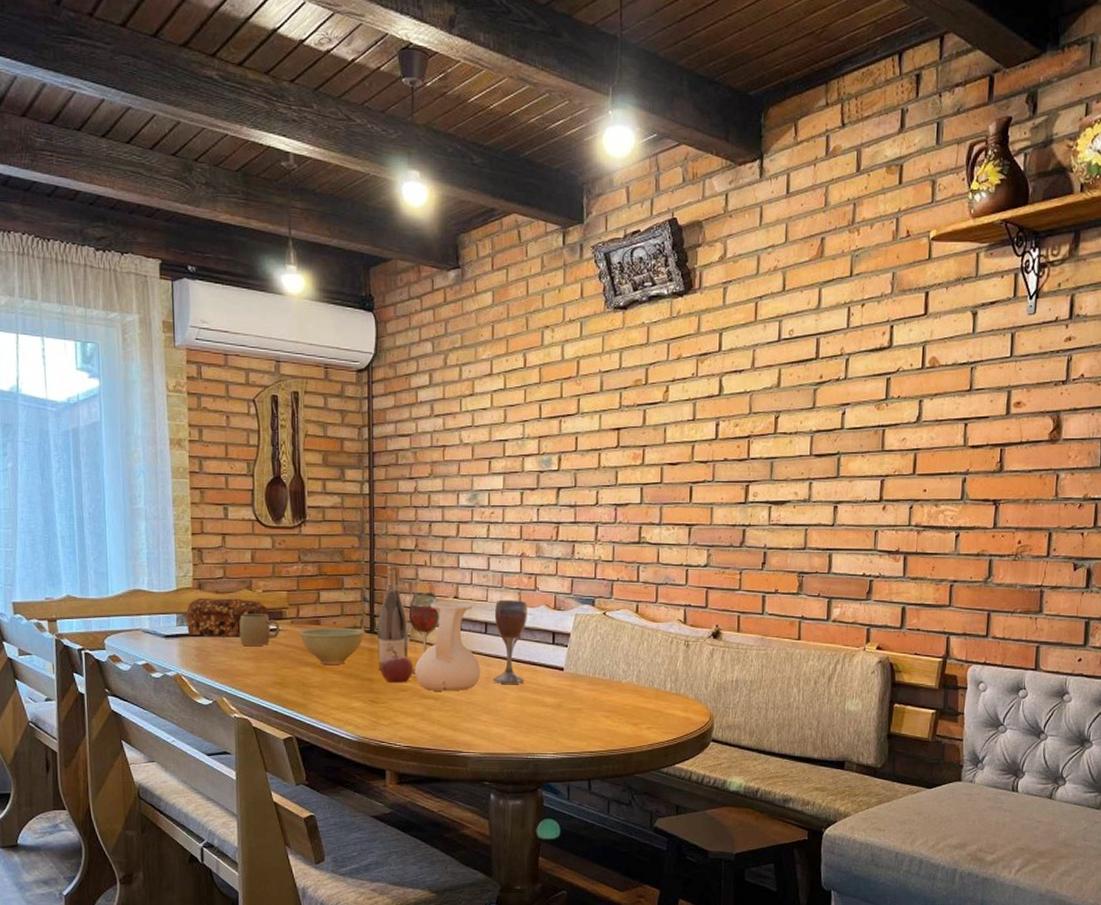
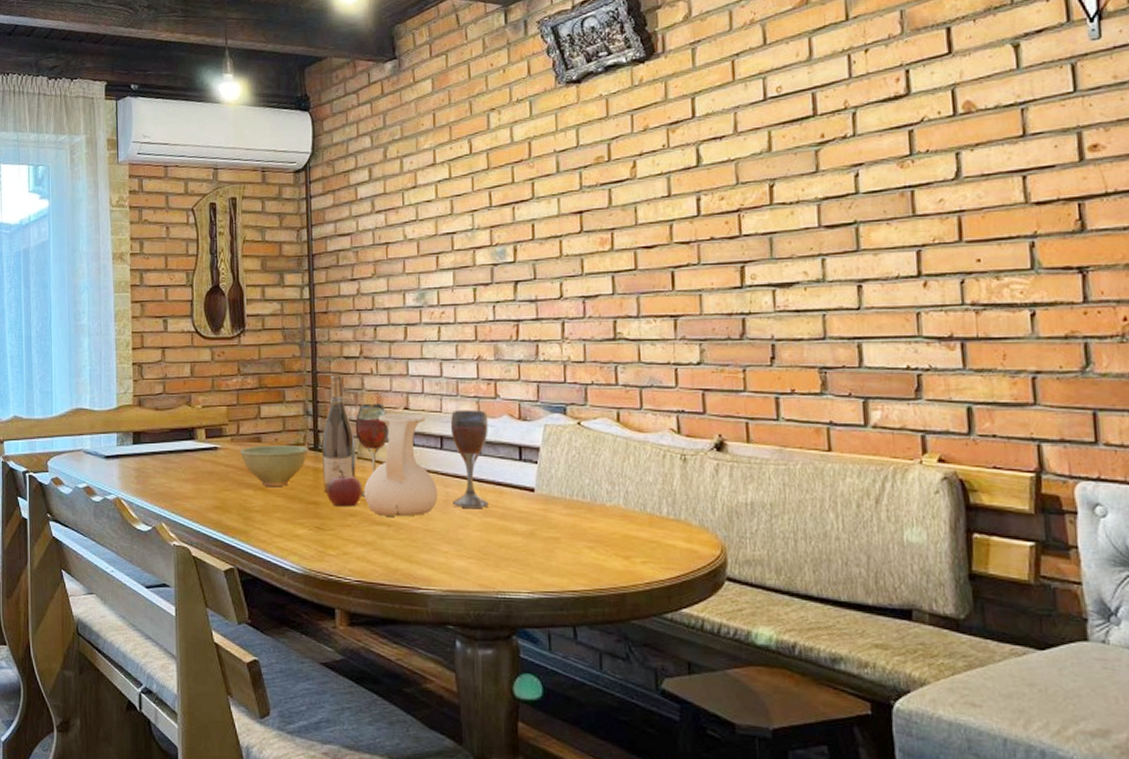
bread loaf: present [186,597,269,637] -> none [126,415,208,457]
mug: present [239,614,280,647] -> none [179,431,220,467]

